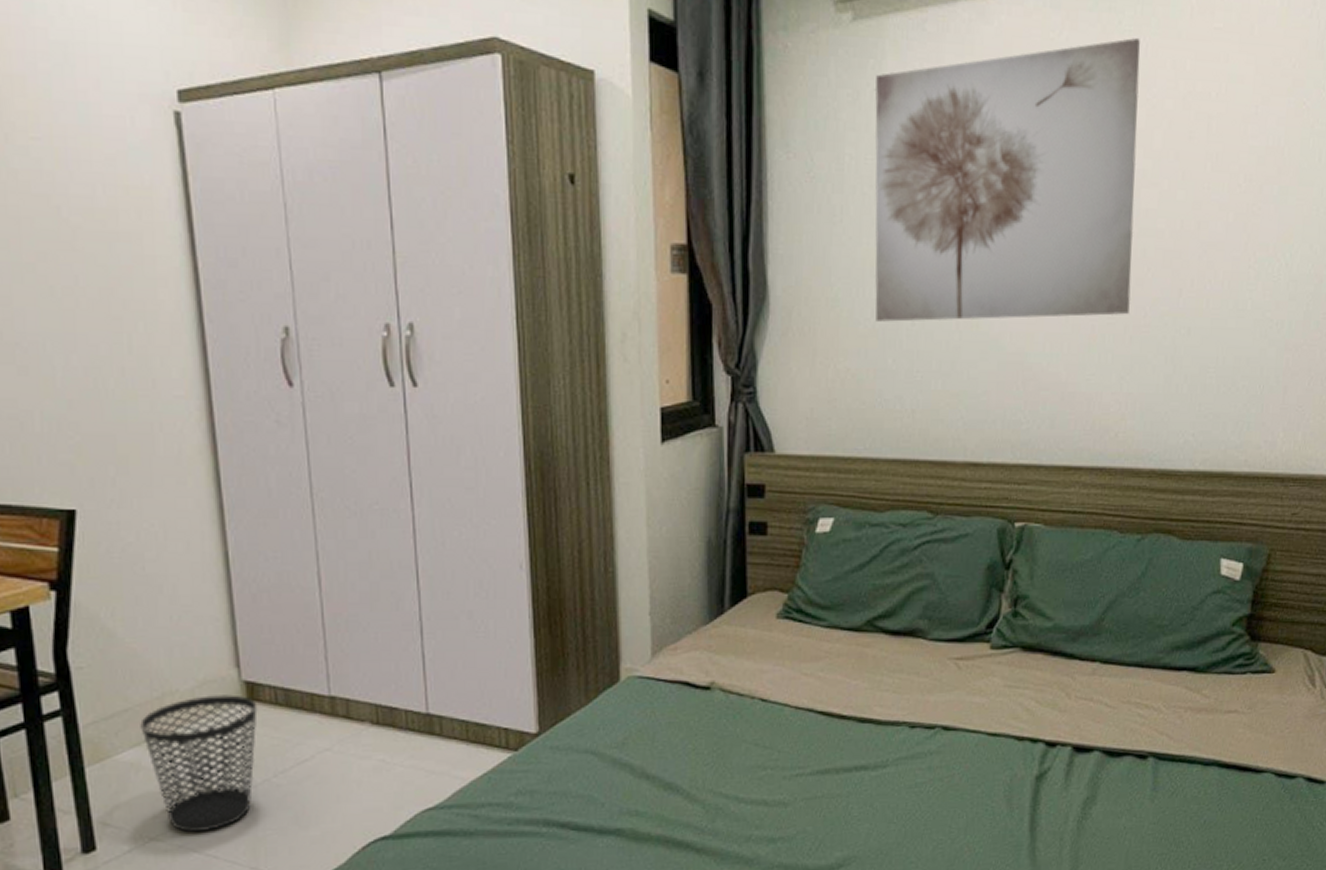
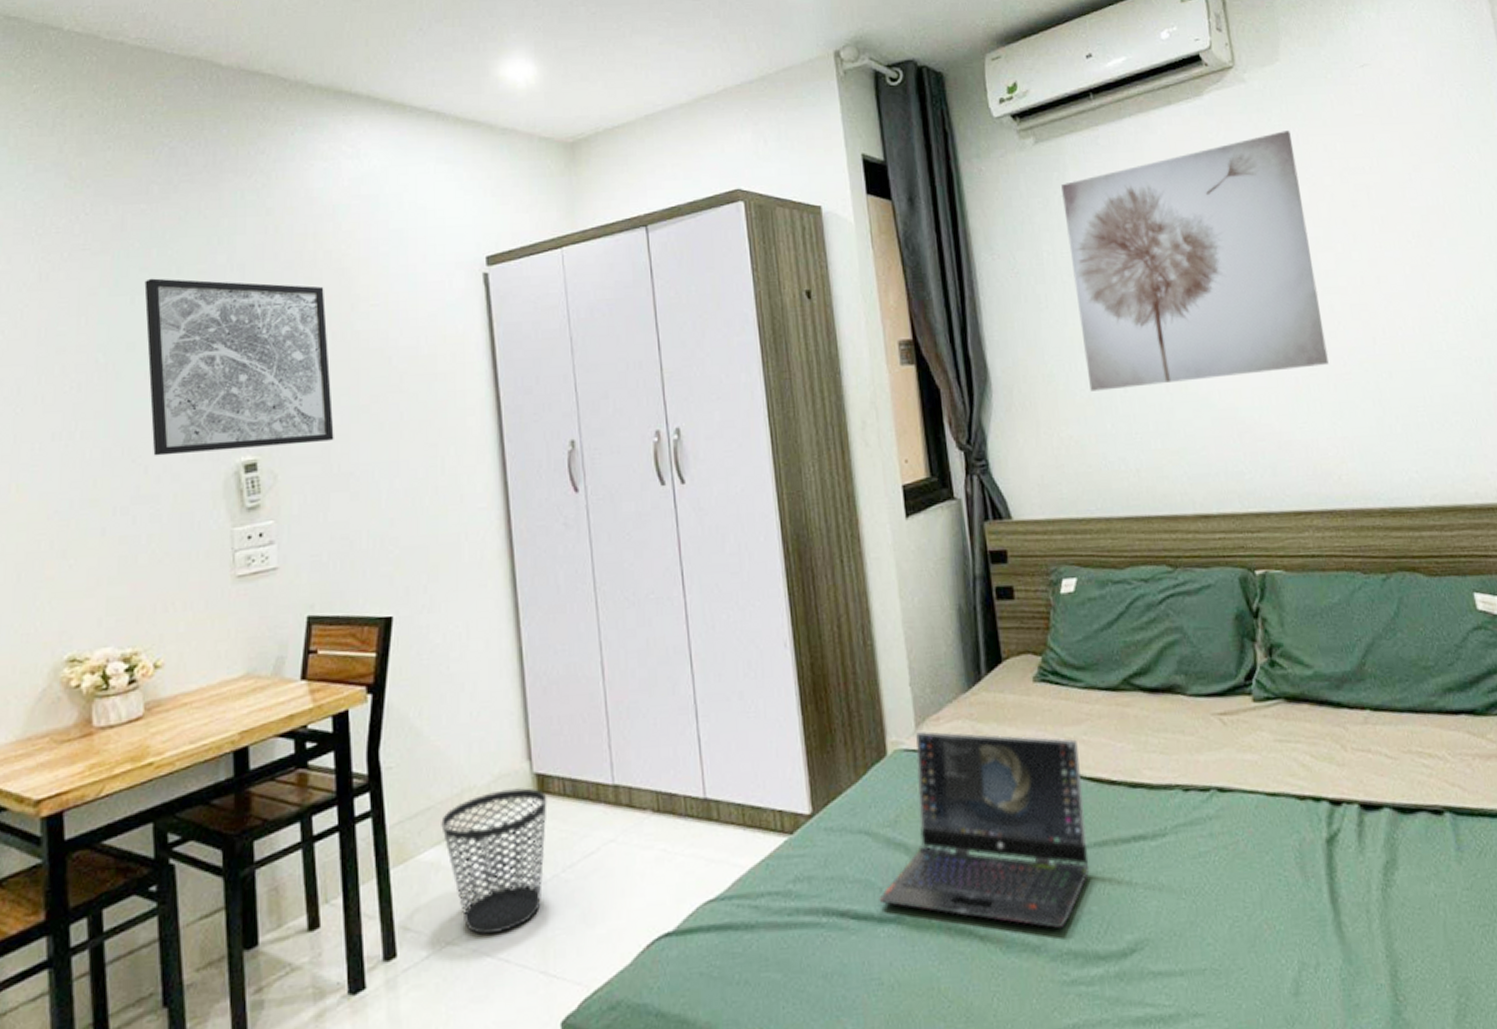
laptop computer: none [600,660,813,845] -> present [879,731,1090,929]

